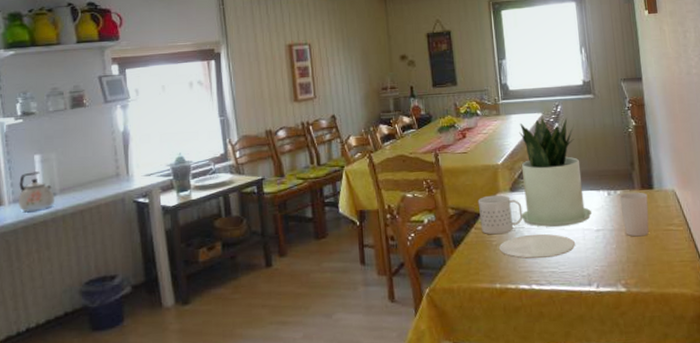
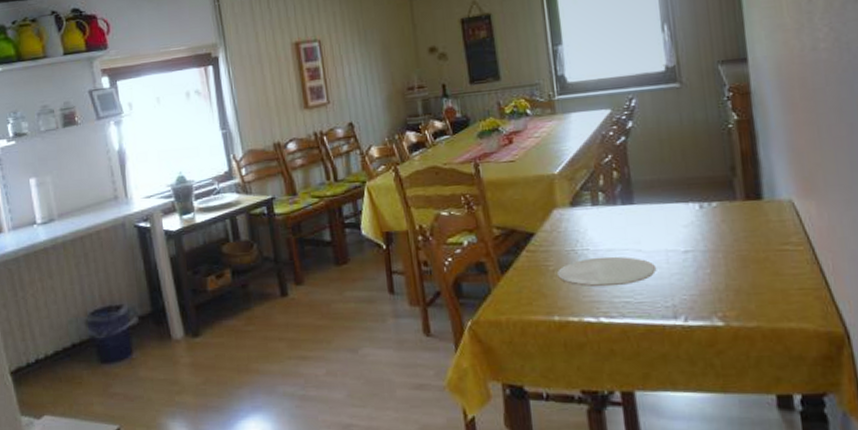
kettle: present [18,171,56,212] -> none [16,196,54,239]
mug: present [477,194,523,235] -> none [529,210,587,259]
planter: present [519,118,592,228] -> none [581,115,678,249]
cup: present [619,192,649,237] -> none [715,203,756,259]

